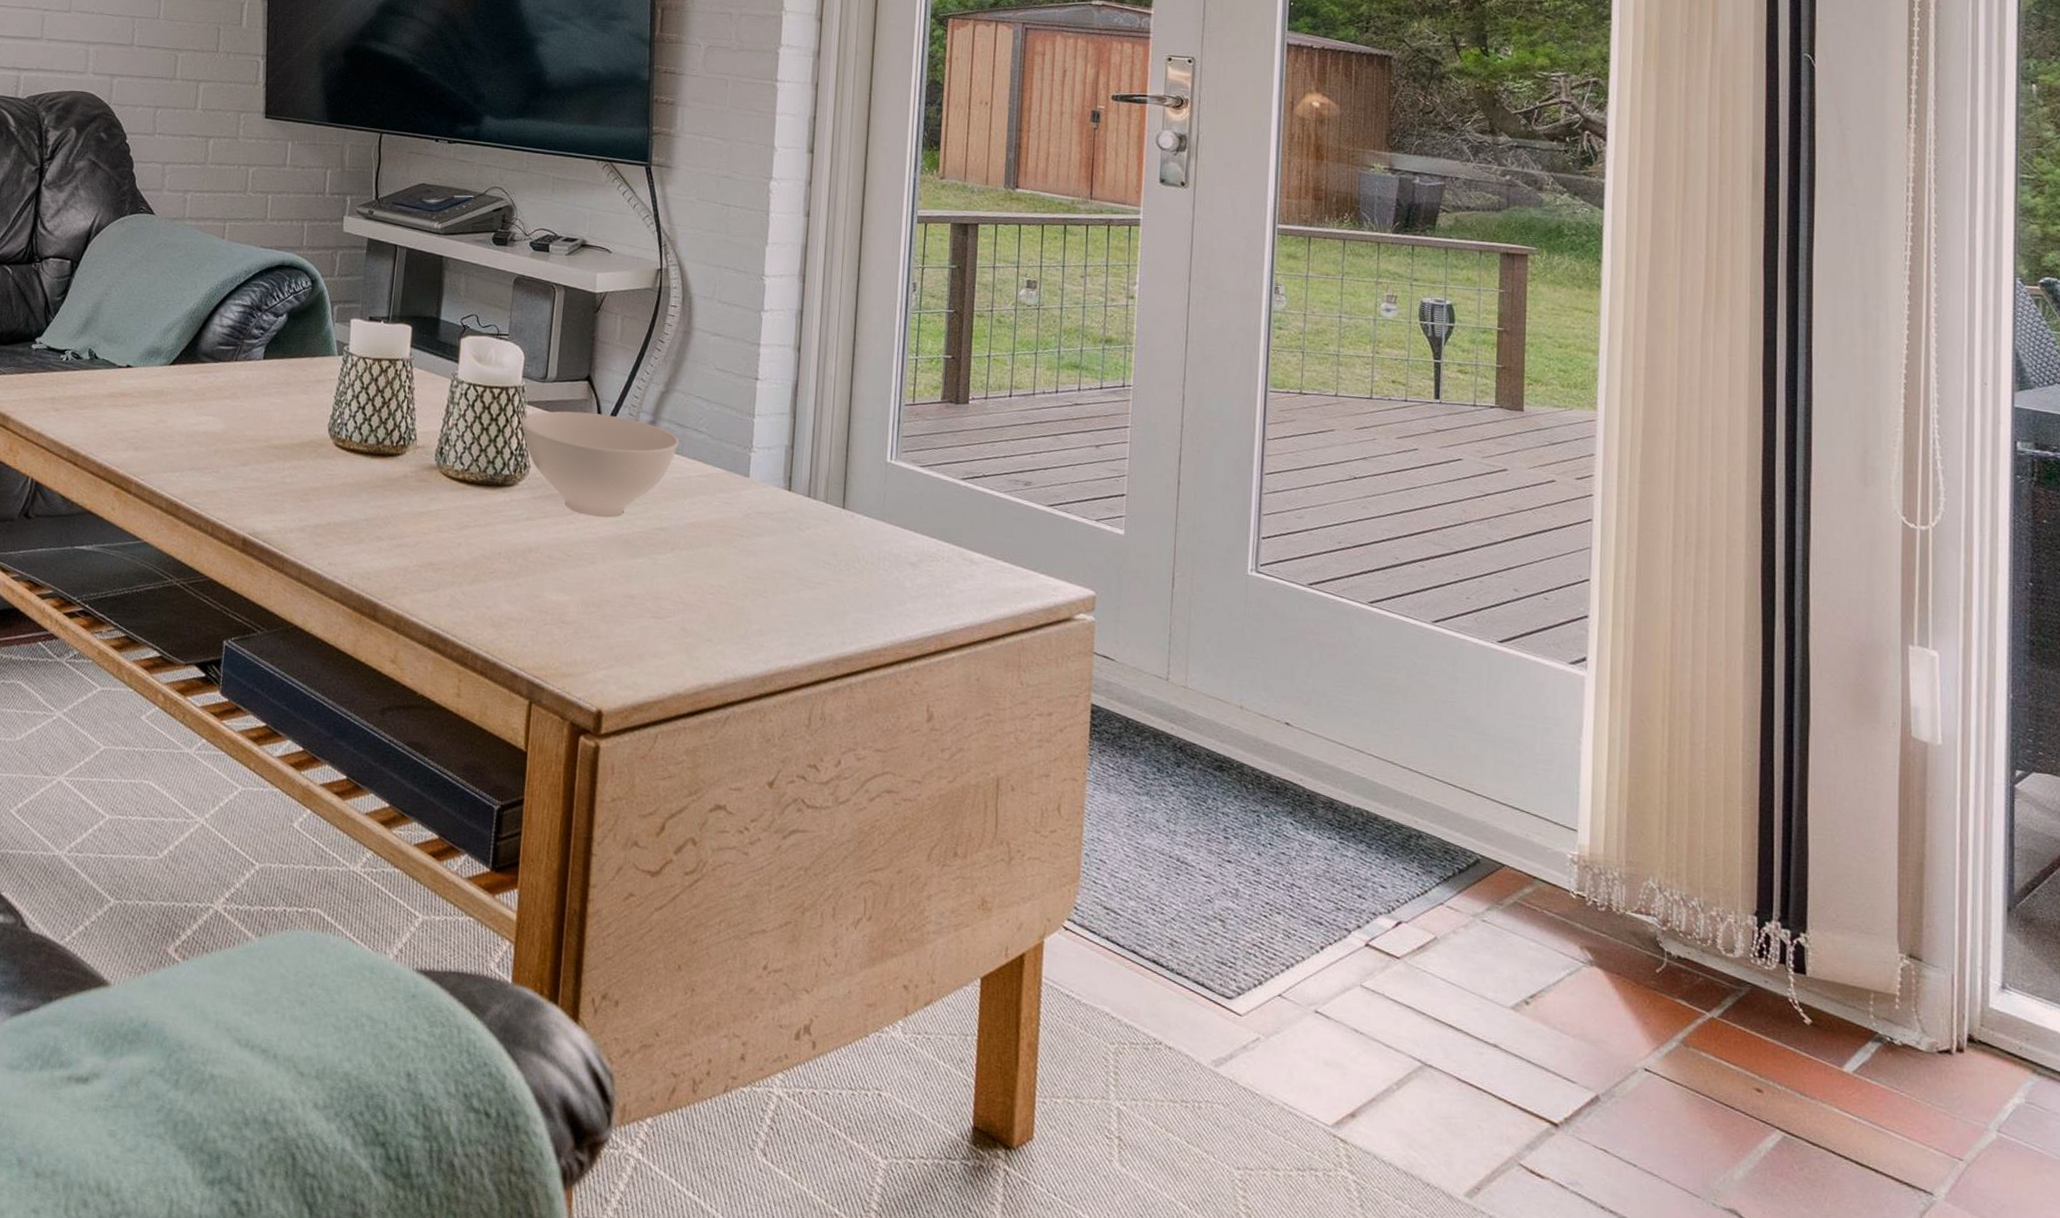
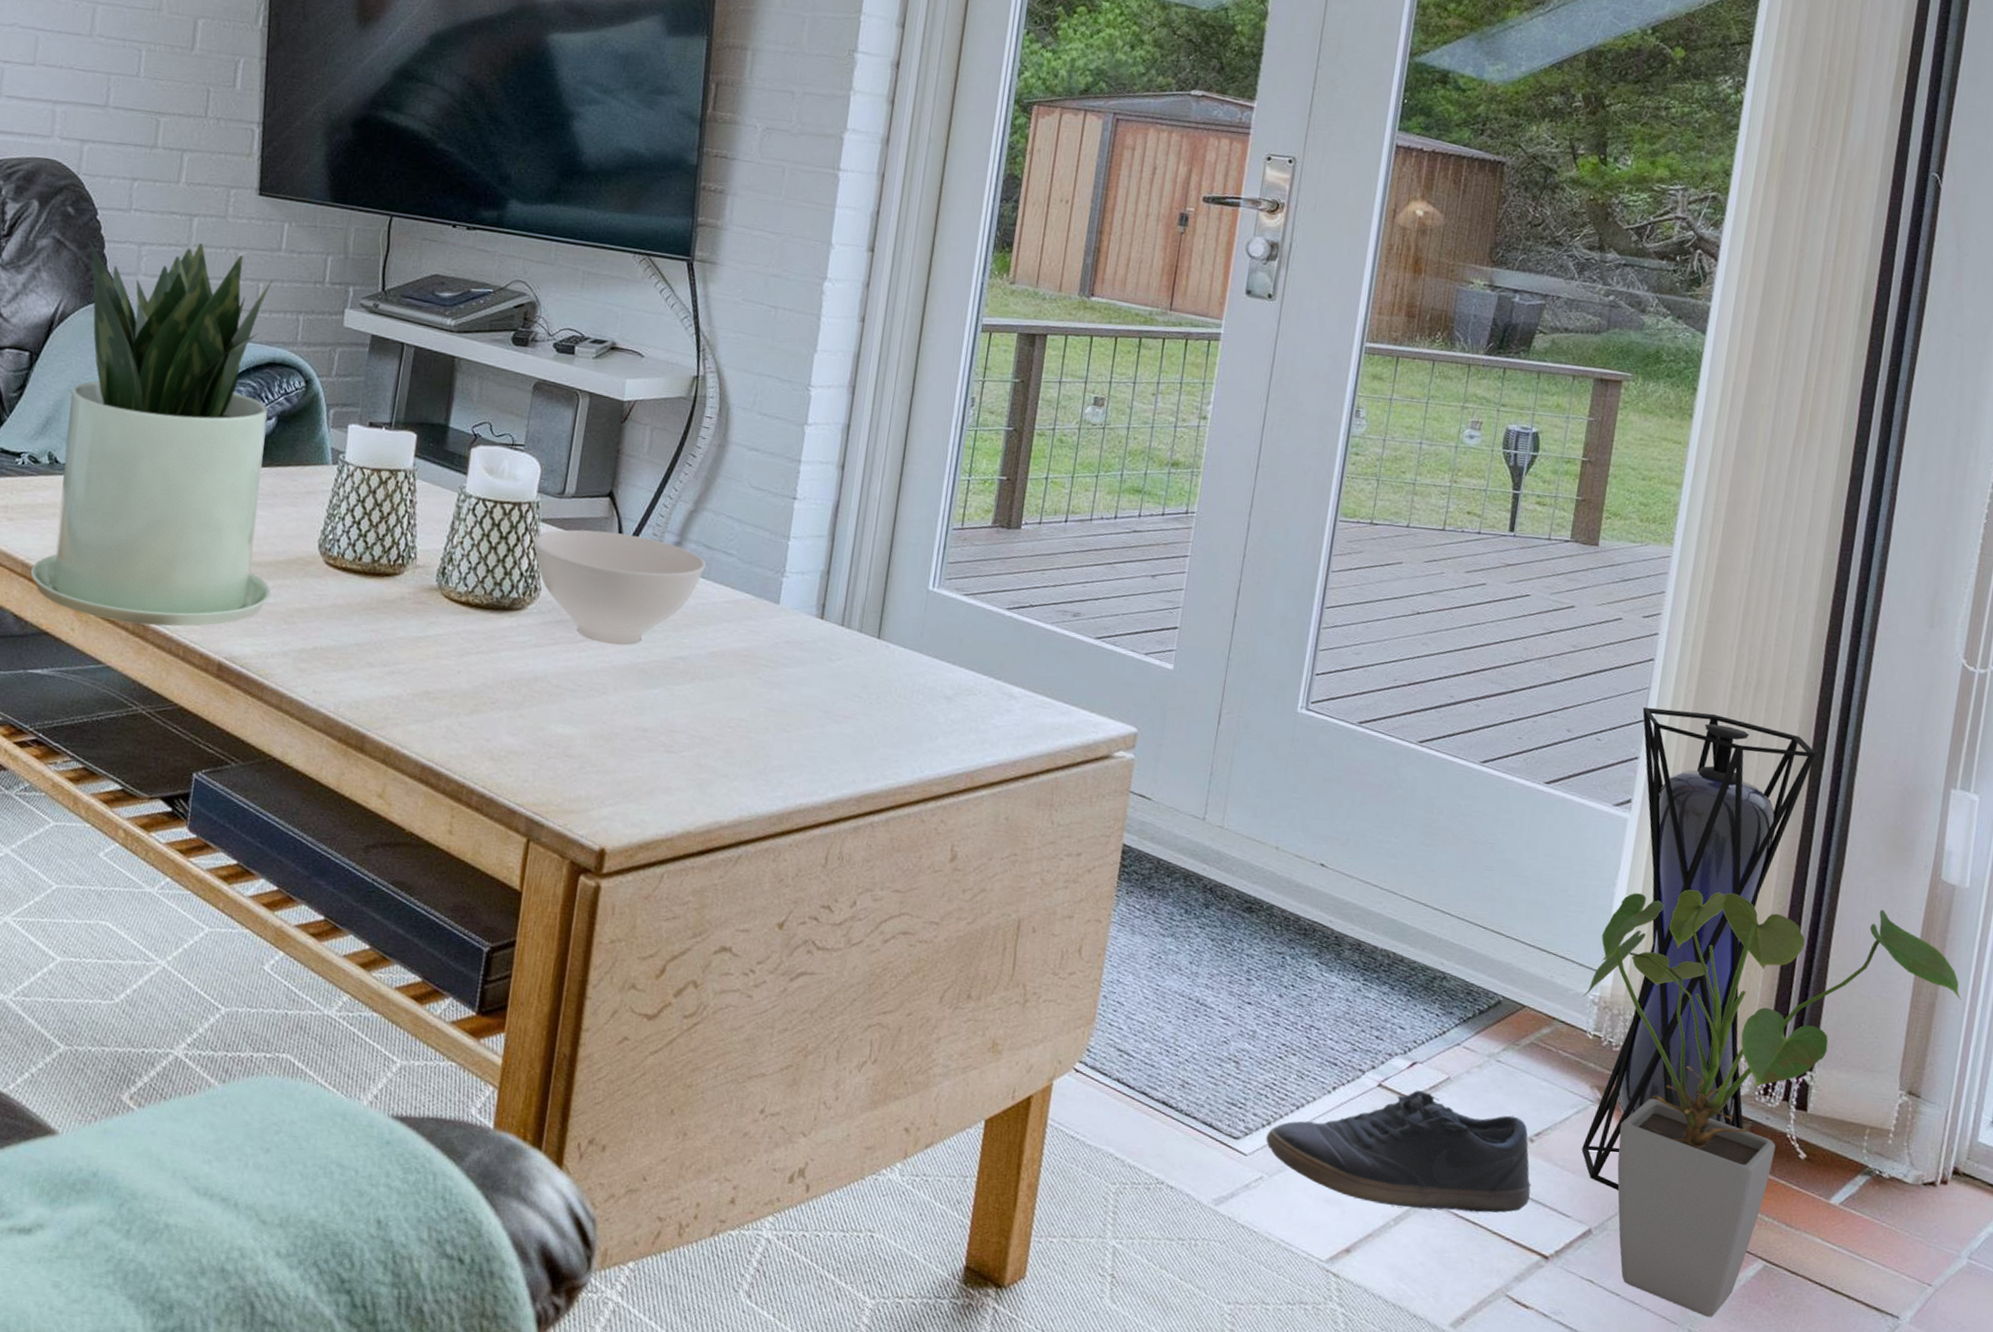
planter: none [75,160,288,505] -> present [30,238,273,627]
shoe: none [1259,950,1532,1078] -> present [1266,1090,1531,1213]
house plant: none [1561,747,1950,1191] -> present [1582,889,1962,1317]
lantern: none [1579,567,1766,1057] -> present [1582,707,1816,1191]

